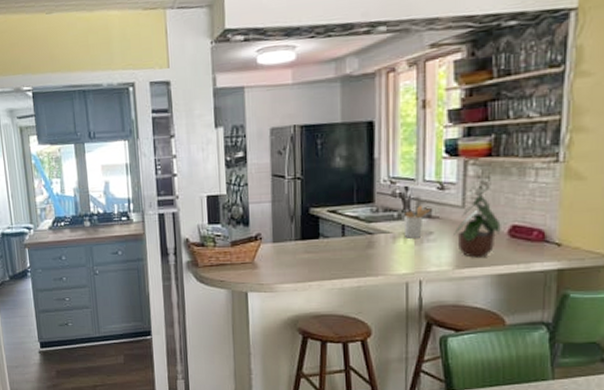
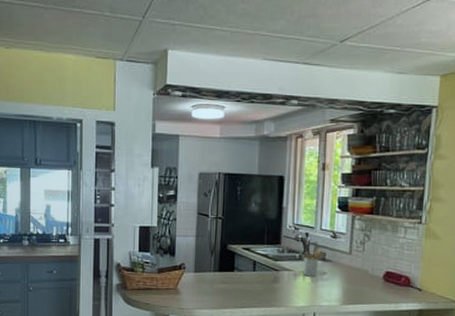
potted plant: present [454,183,501,258] -> none [342,235,378,296]

